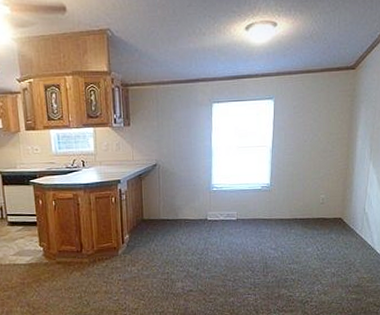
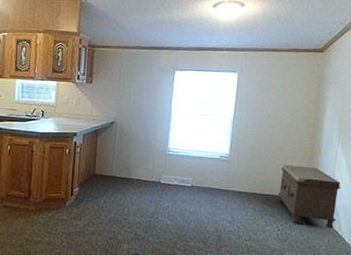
bench: none [316,187,373,243] -> present [277,164,341,229]

